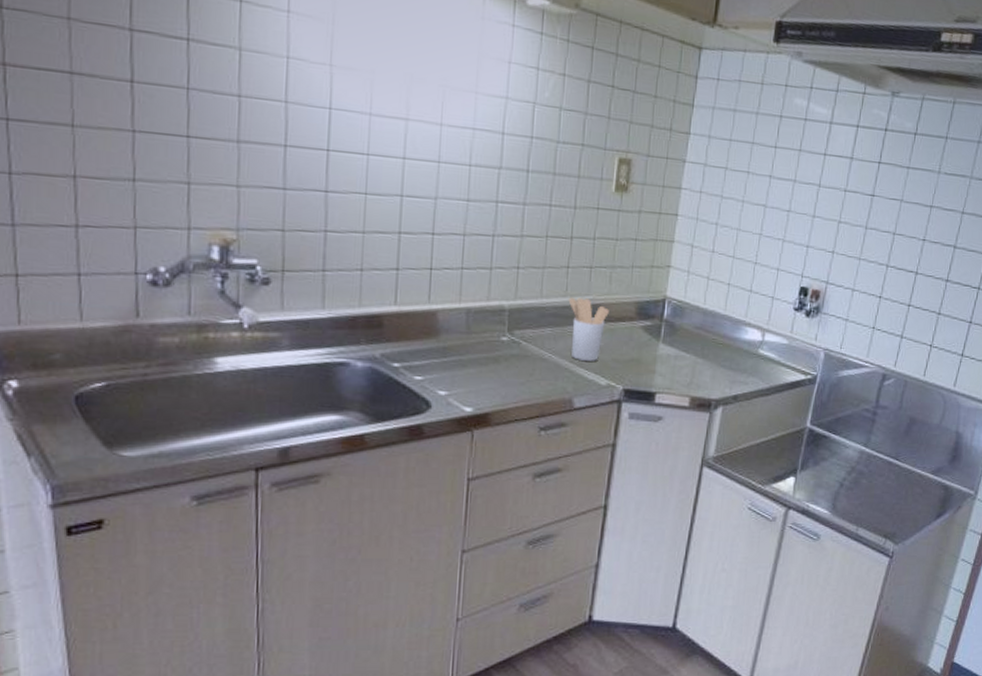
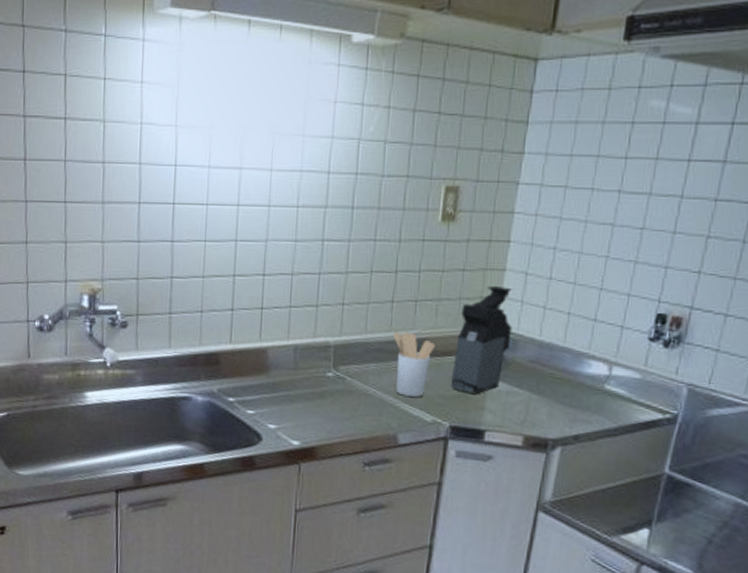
coffee maker: none [624,255,680,359] -> present [451,285,512,395]

